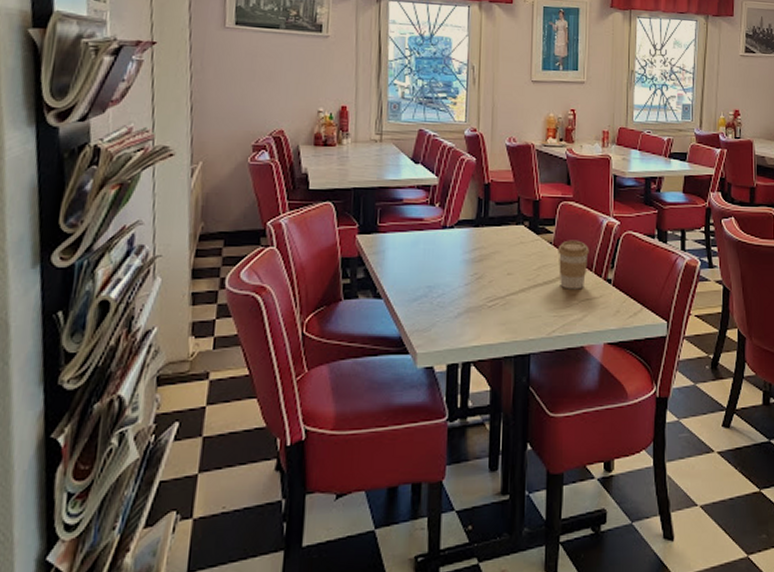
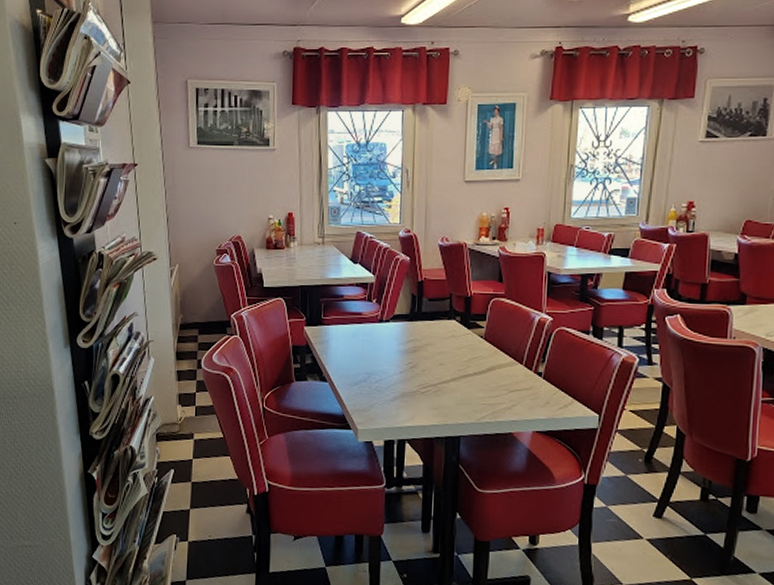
coffee cup: present [558,240,589,289] -> none [488,334,520,381]

